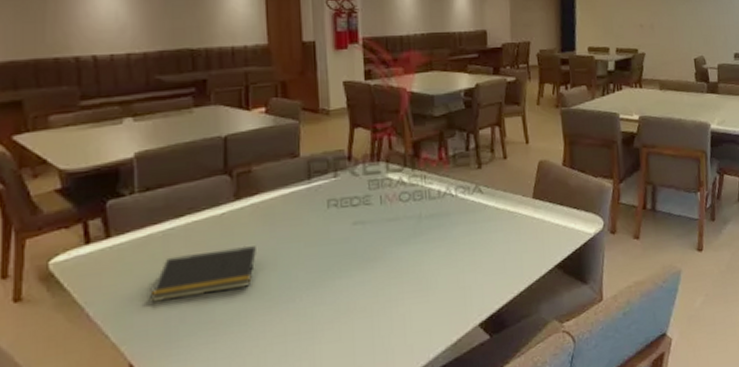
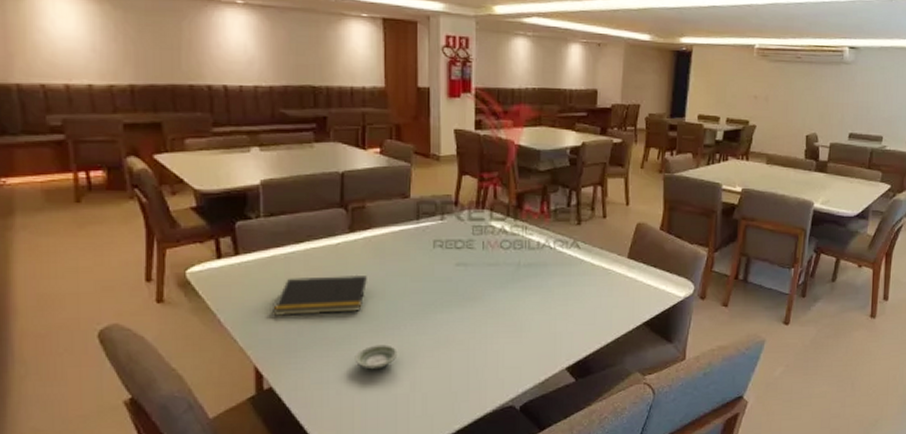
saucer: none [245,320,294,352] -> present [354,344,398,370]

